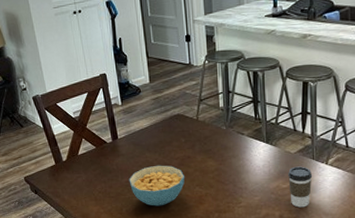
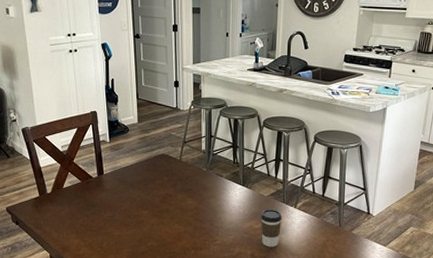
cereal bowl: present [129,165,185,206] -> none [111,201,165,242]

